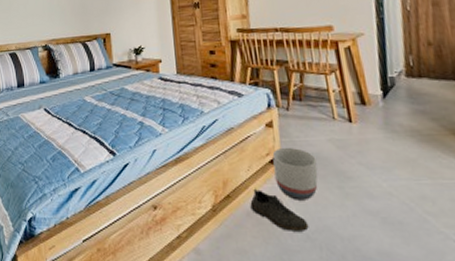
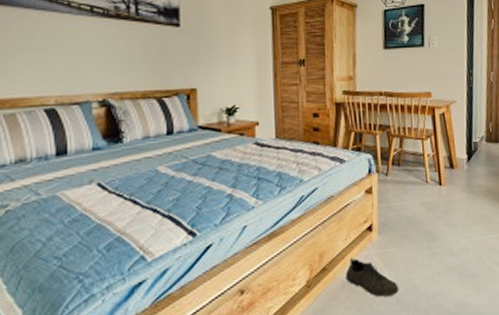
planter: present [272,147,318,200] -> none [370,212,410,265]

